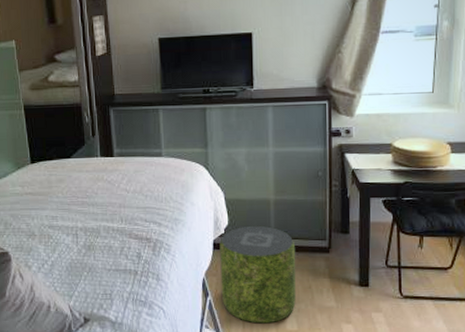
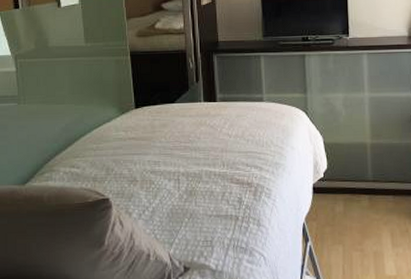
pouf: present [219,225,296,324] -> none [319,169,394,269]

